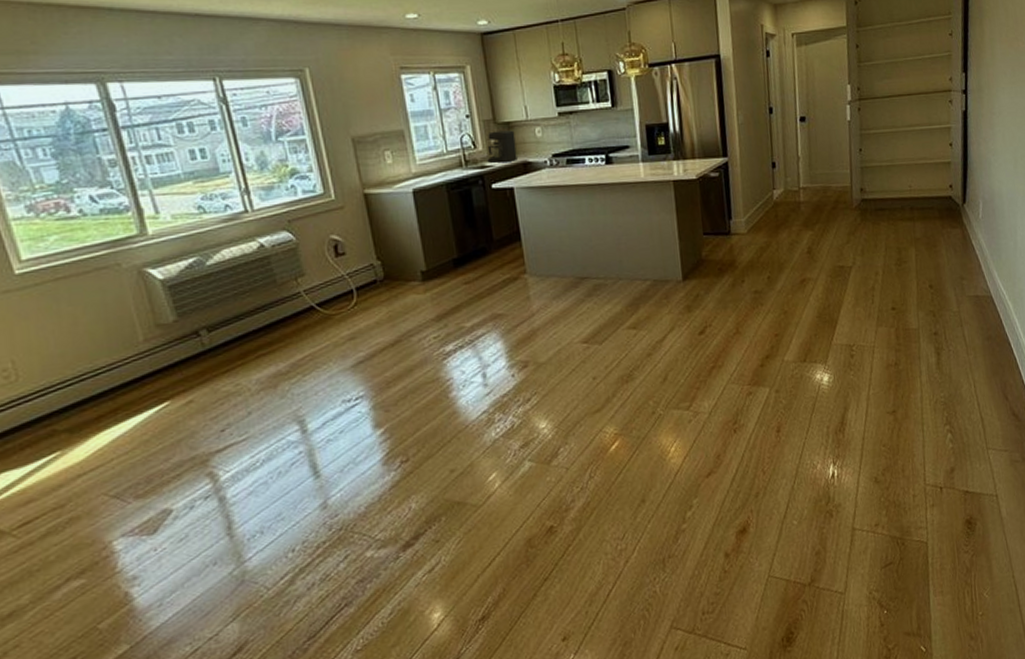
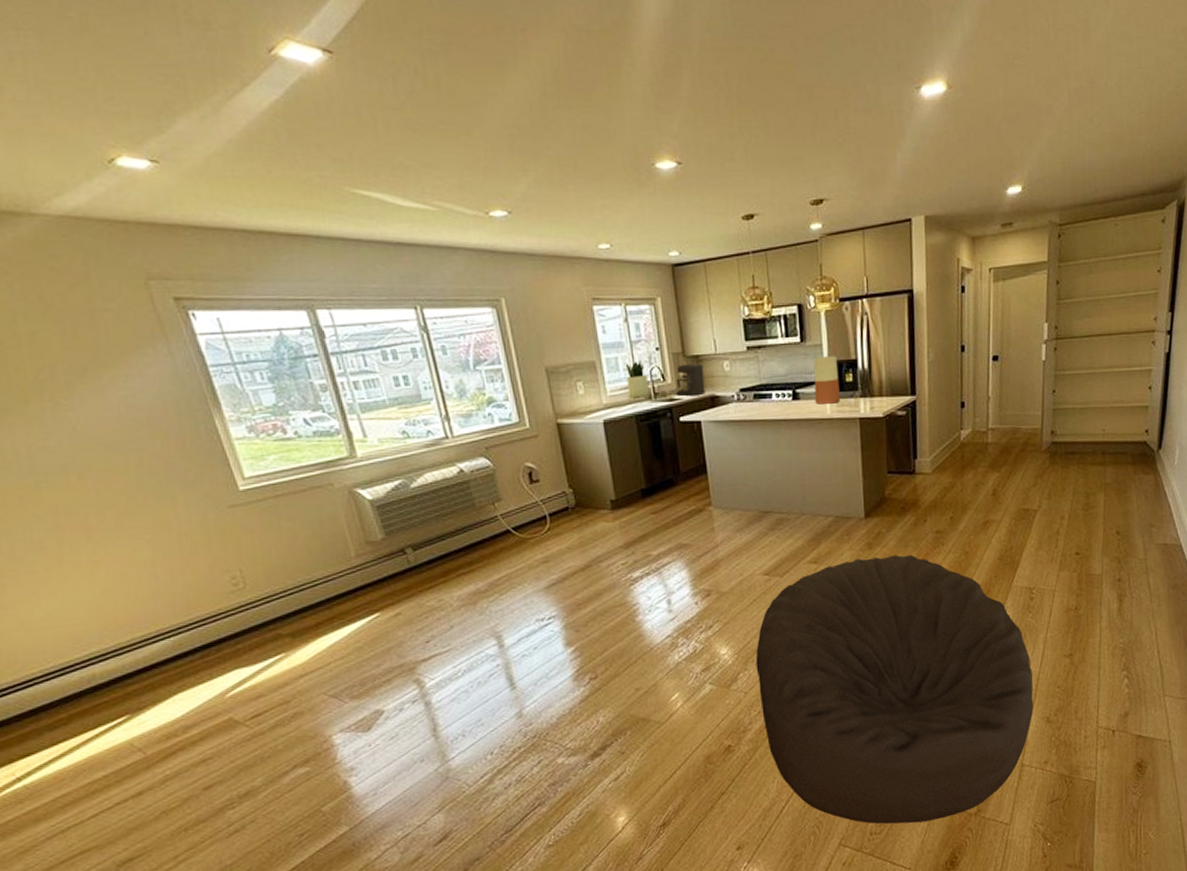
planter: none [434,128,463,167] -> present [625,360,652,398]
bean bag chair: none [576,316,861,603] -> present [755,554,1034,824]
vase: none [626,120,654,168] -> present [813,356,840,404]

